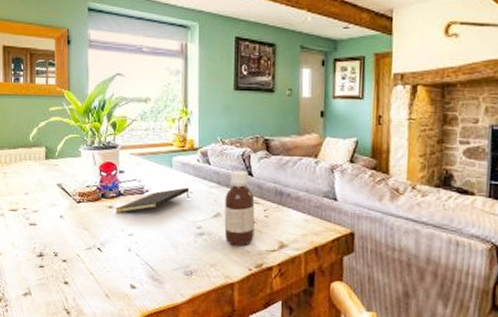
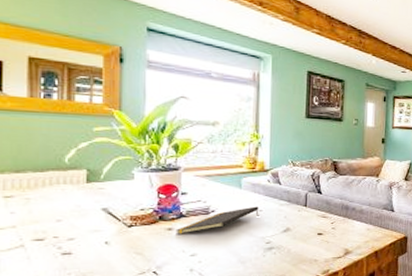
bottle: present [224,170,255,247] -> none [293,188,323,257]

